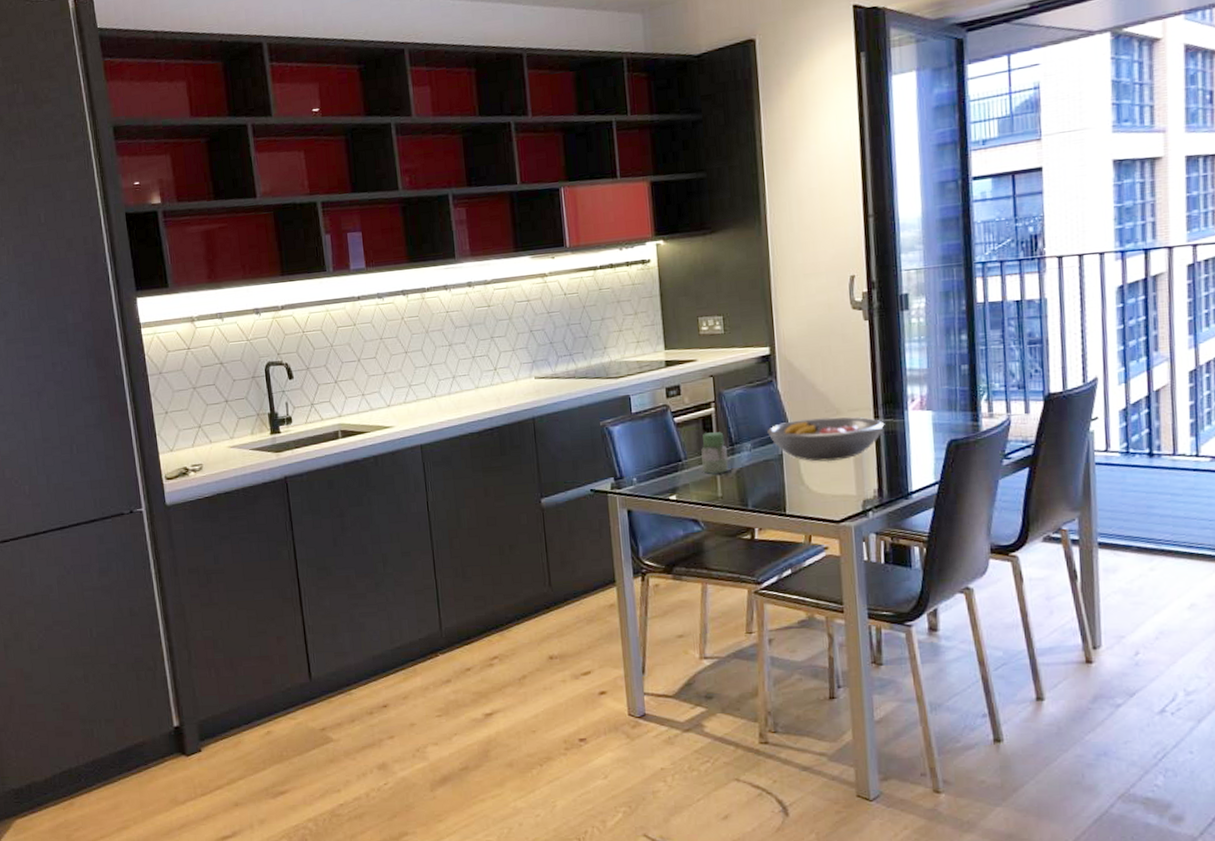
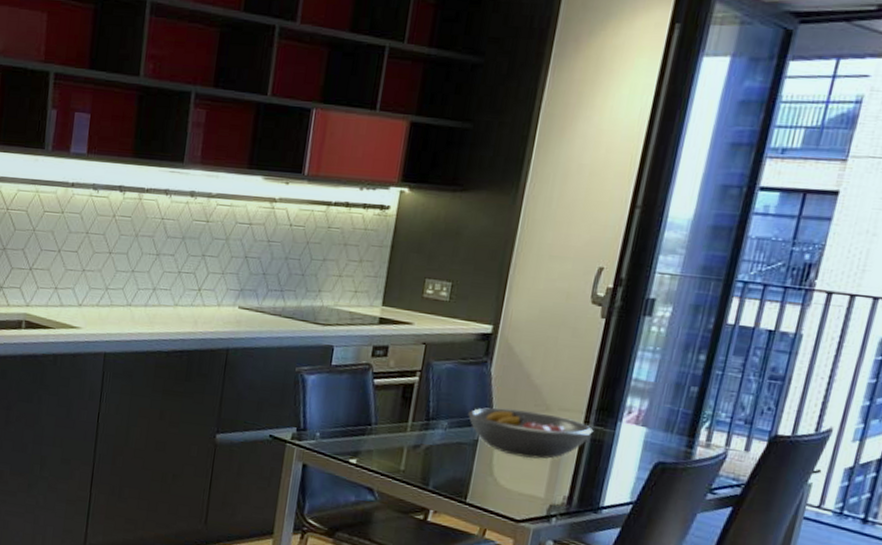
jar: present [701,432,729,474] -> none [391,401,422,447]

